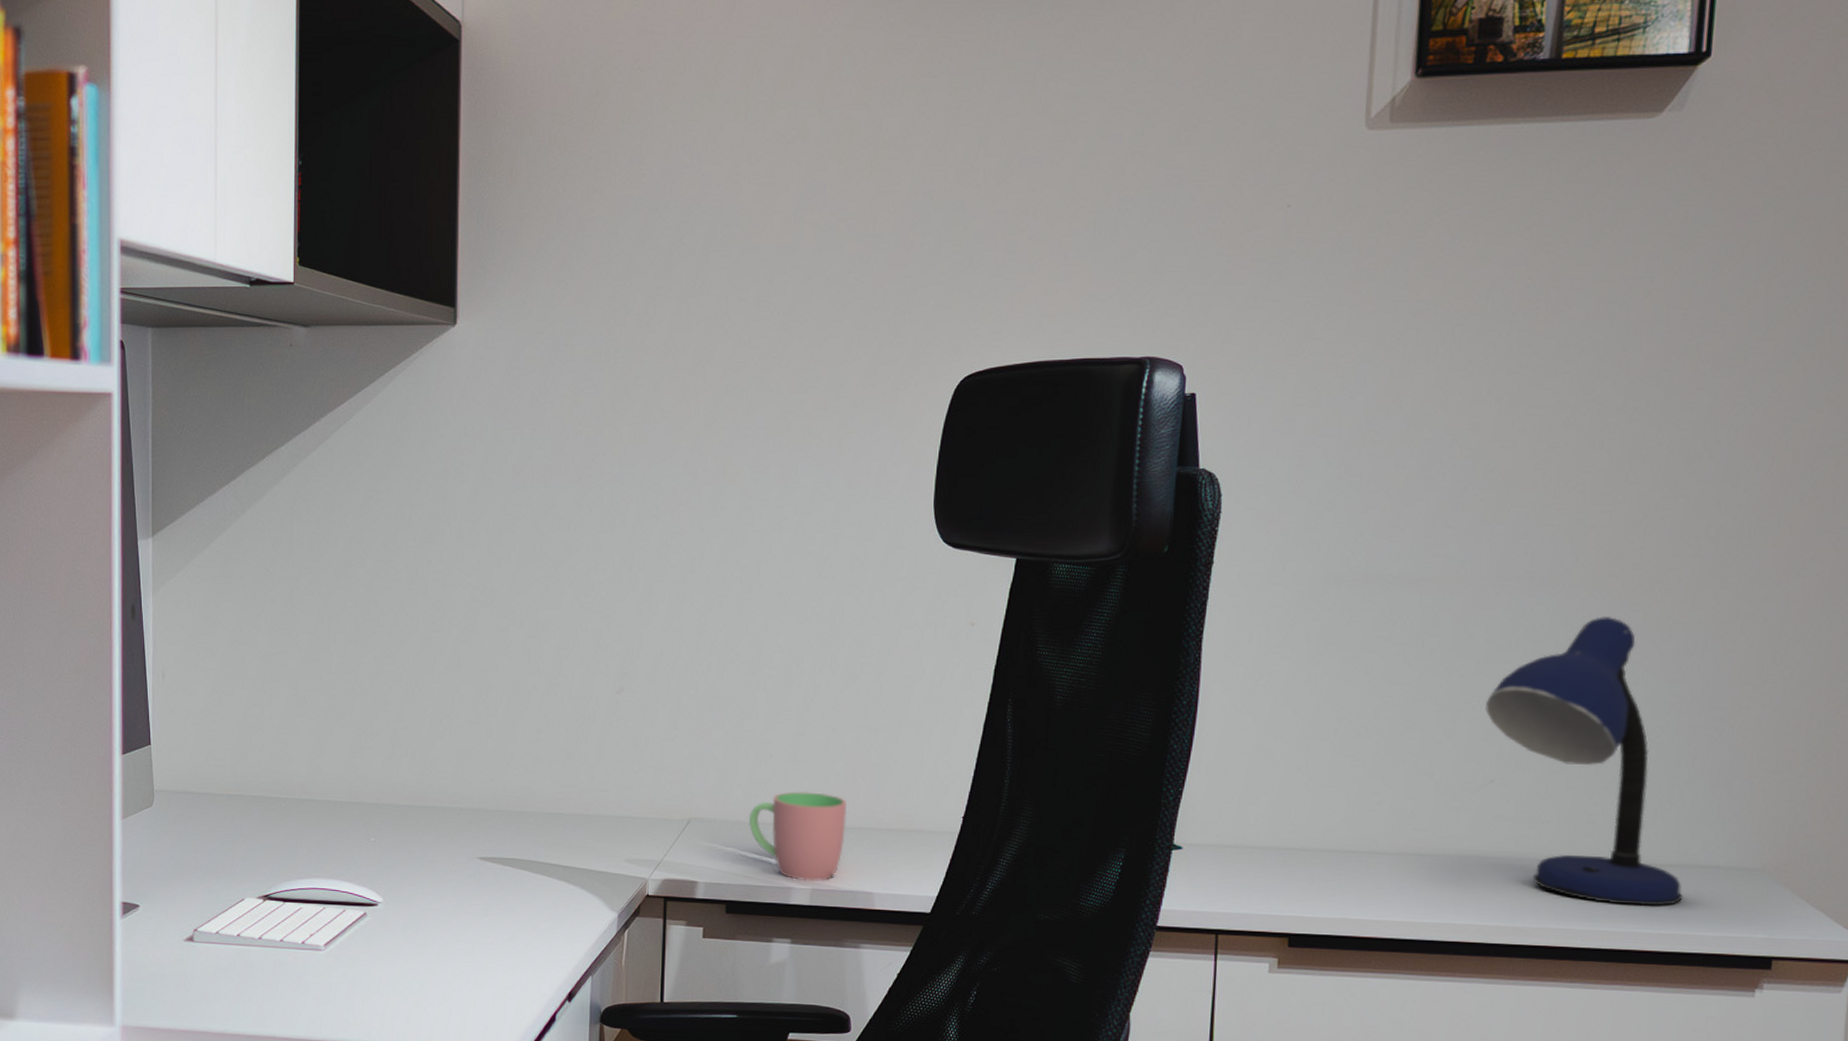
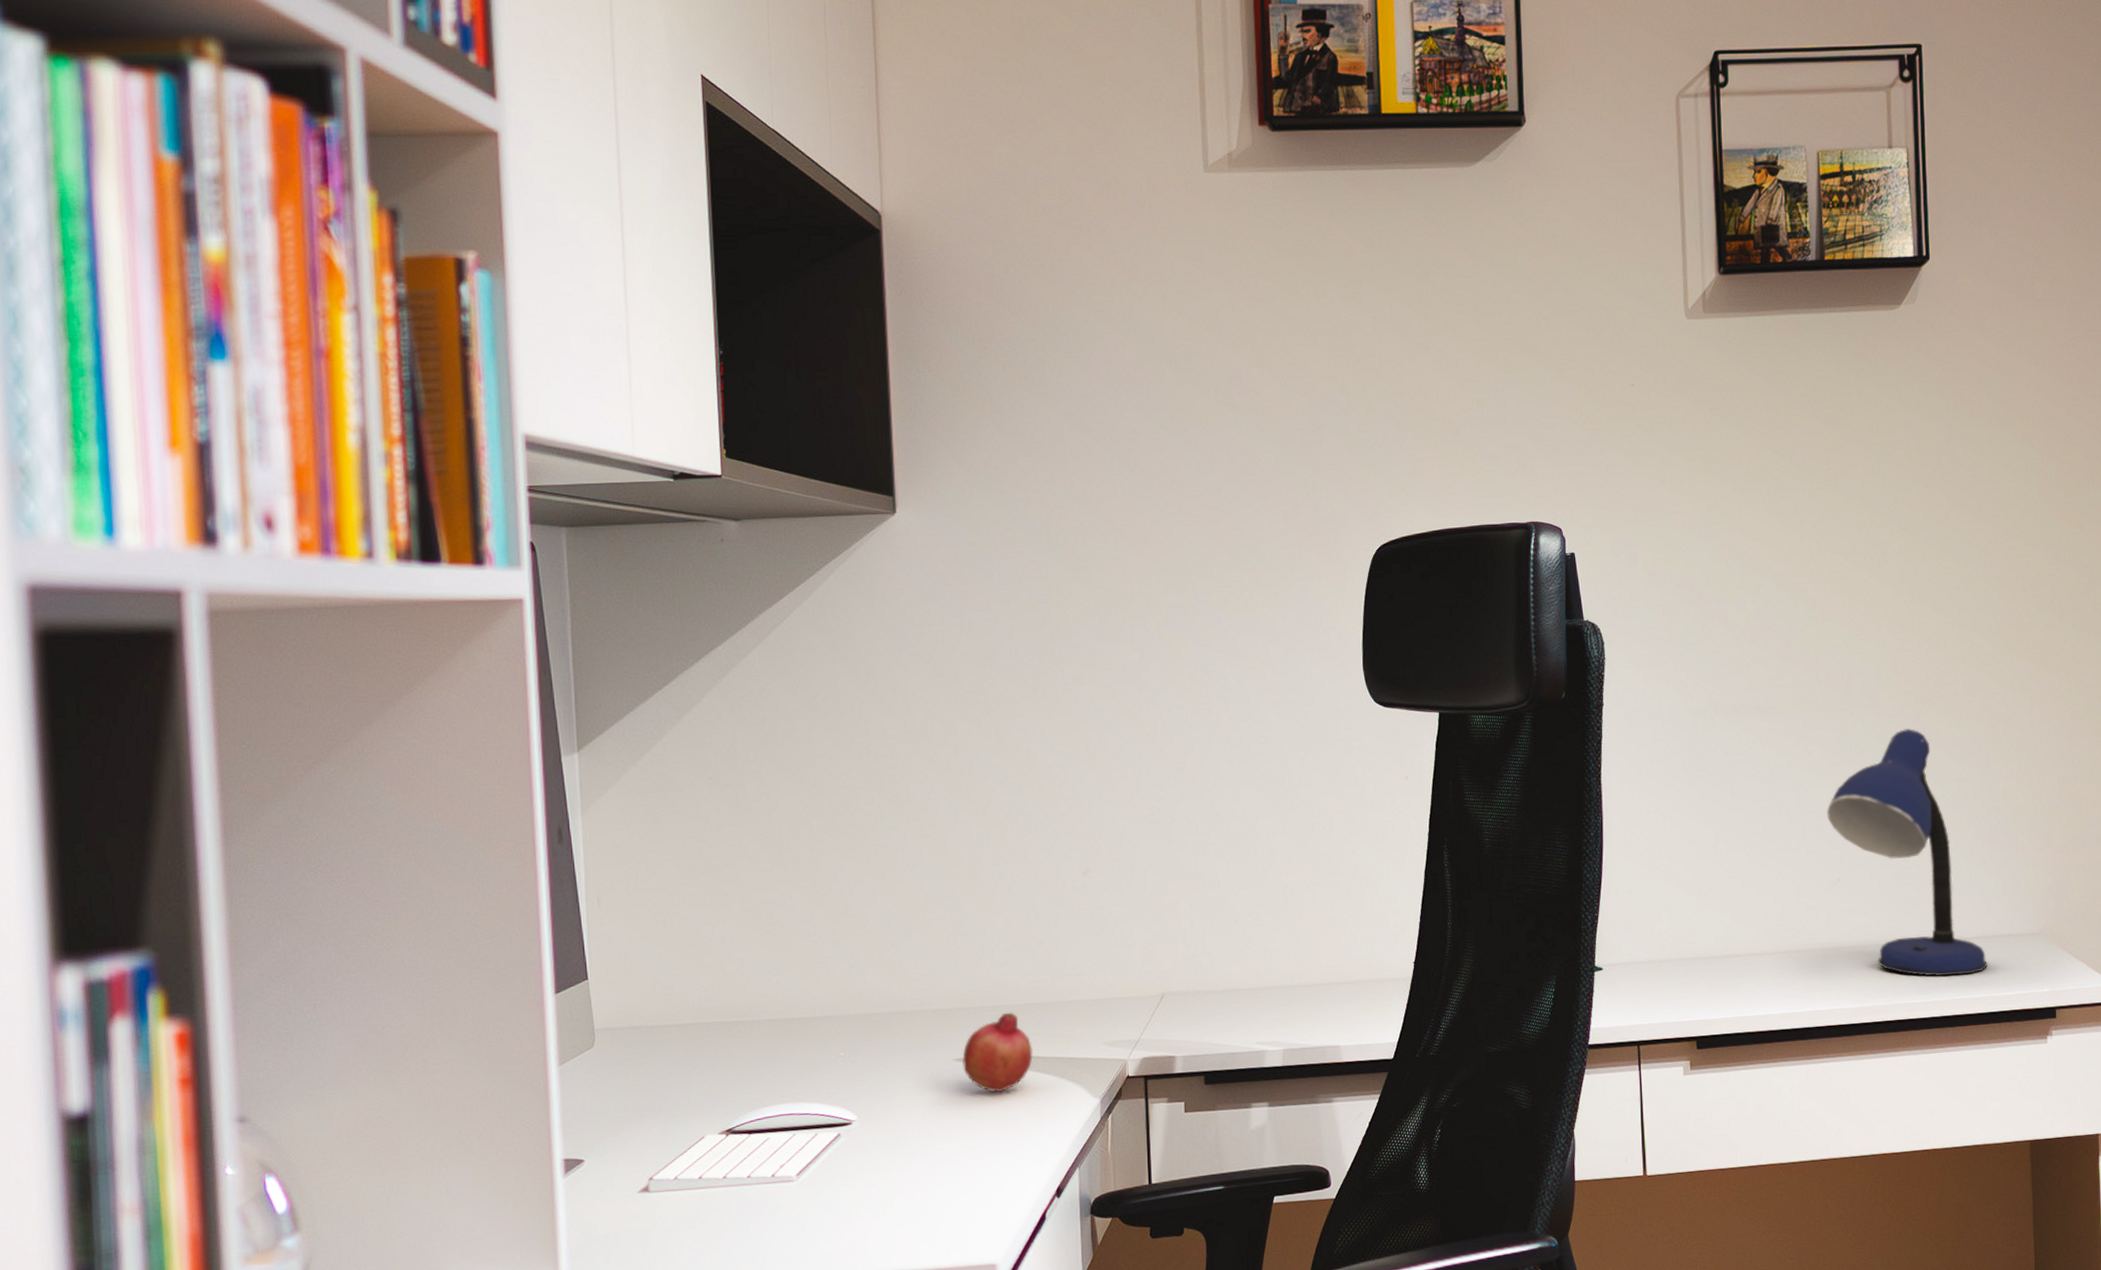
fruit: none [485,819,554,894] -> present [962,1012,1033,1093]
cup: present [748,791,847,882] -> none [1219,953,1310,1043]

